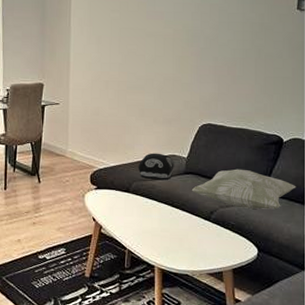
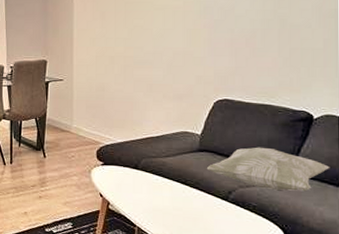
cushion: present [138,153,174,181] -> none [146,129,187,158]

